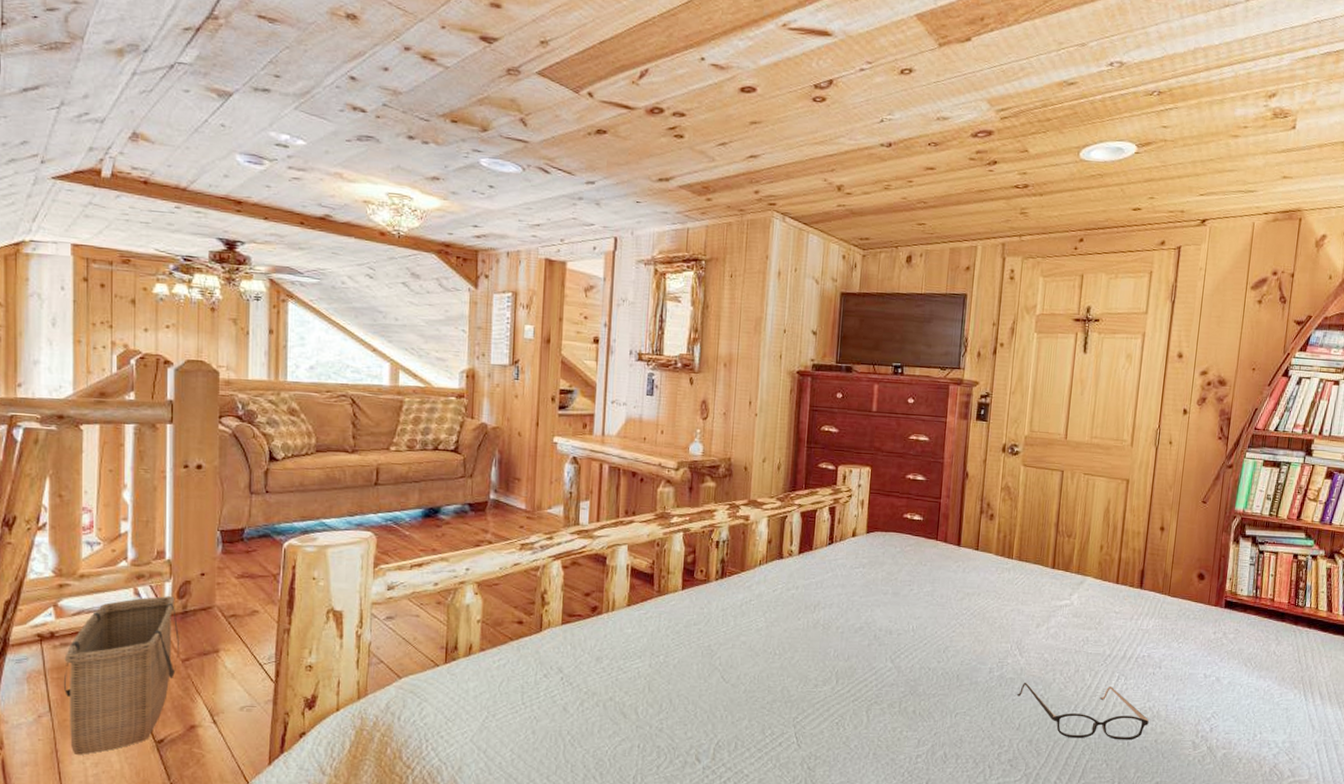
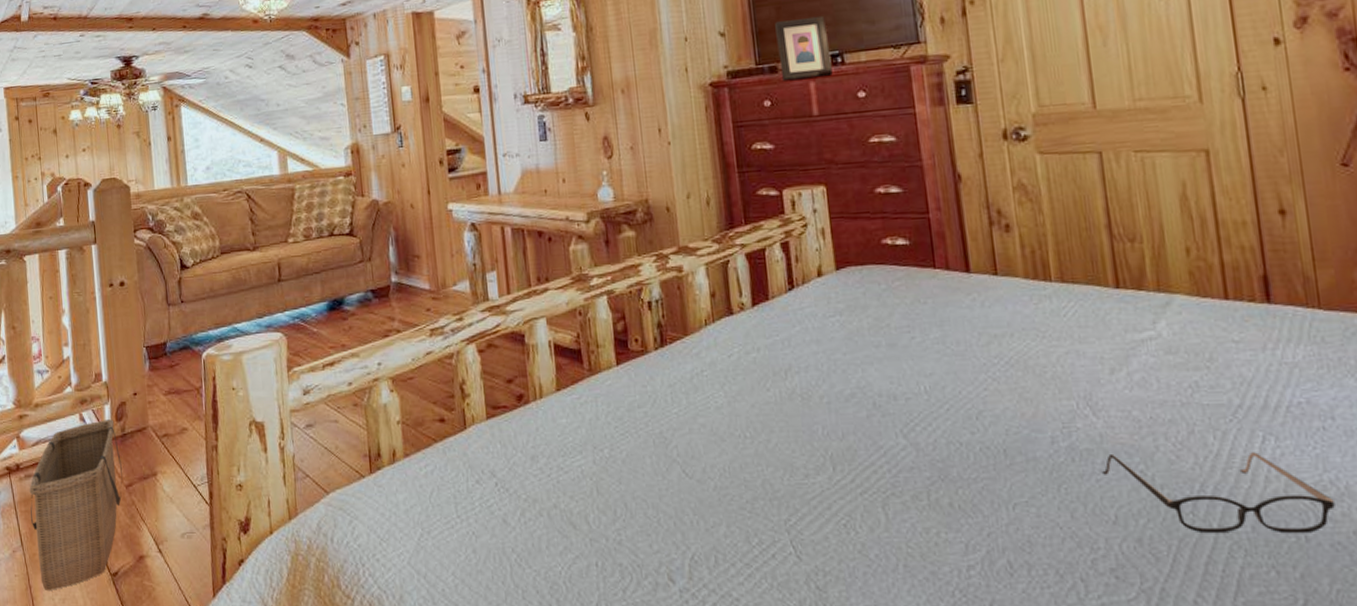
picture frame: none [854,331,895,383] -> present [775,17,833,82]

